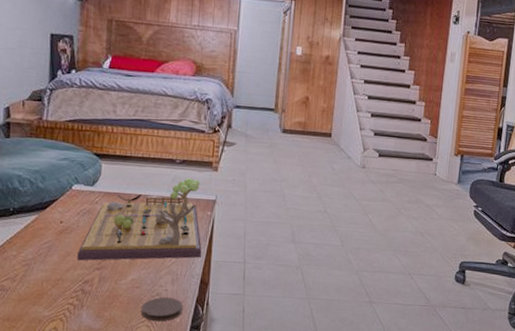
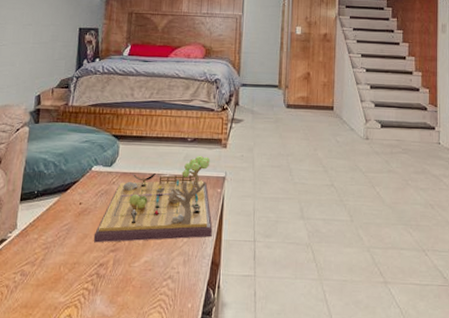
coaster: present [141,297,183,322] -> none [154,280,194,307]

